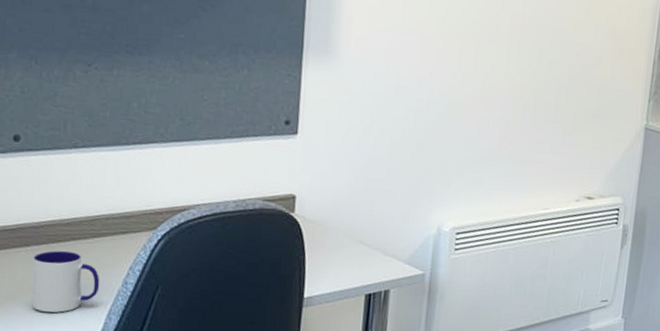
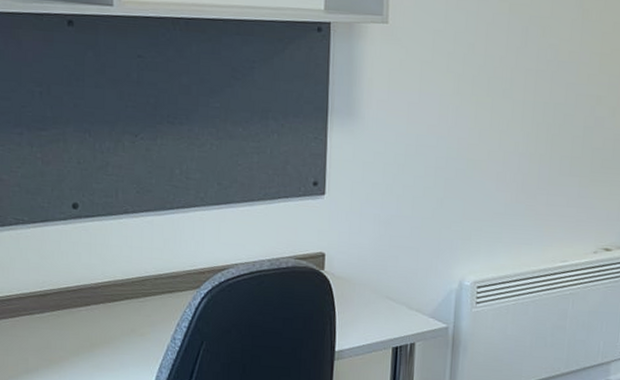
mug: present [32,250,100,313] -> none [92,309,152,367]

